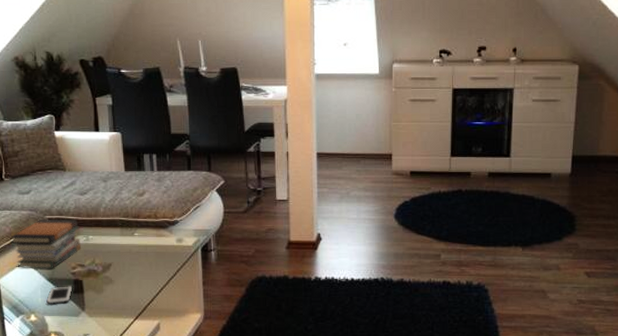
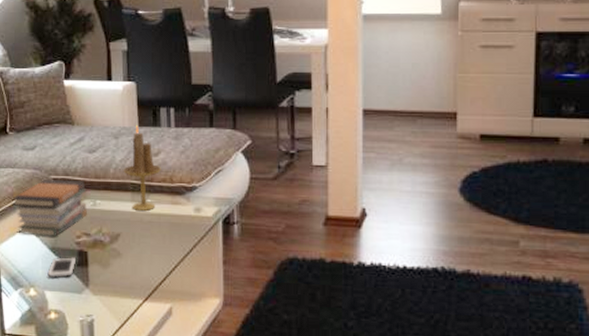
candle holder: none [112,170,146,243] -> present [123,125,161,211]

